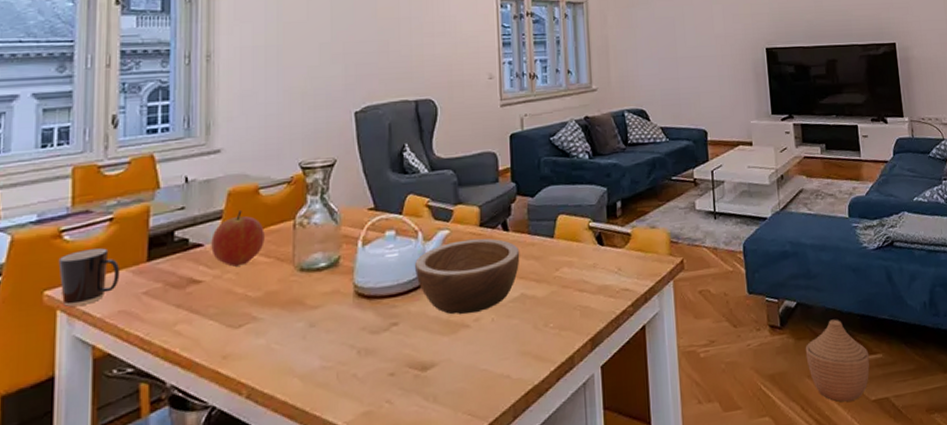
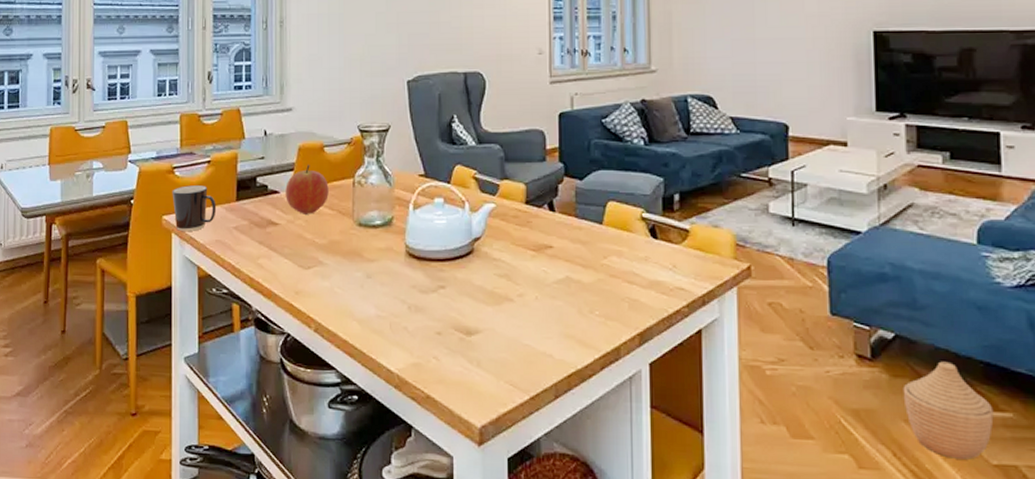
bowl: present [415,238,520,315] -> none [462,215,566,289]

